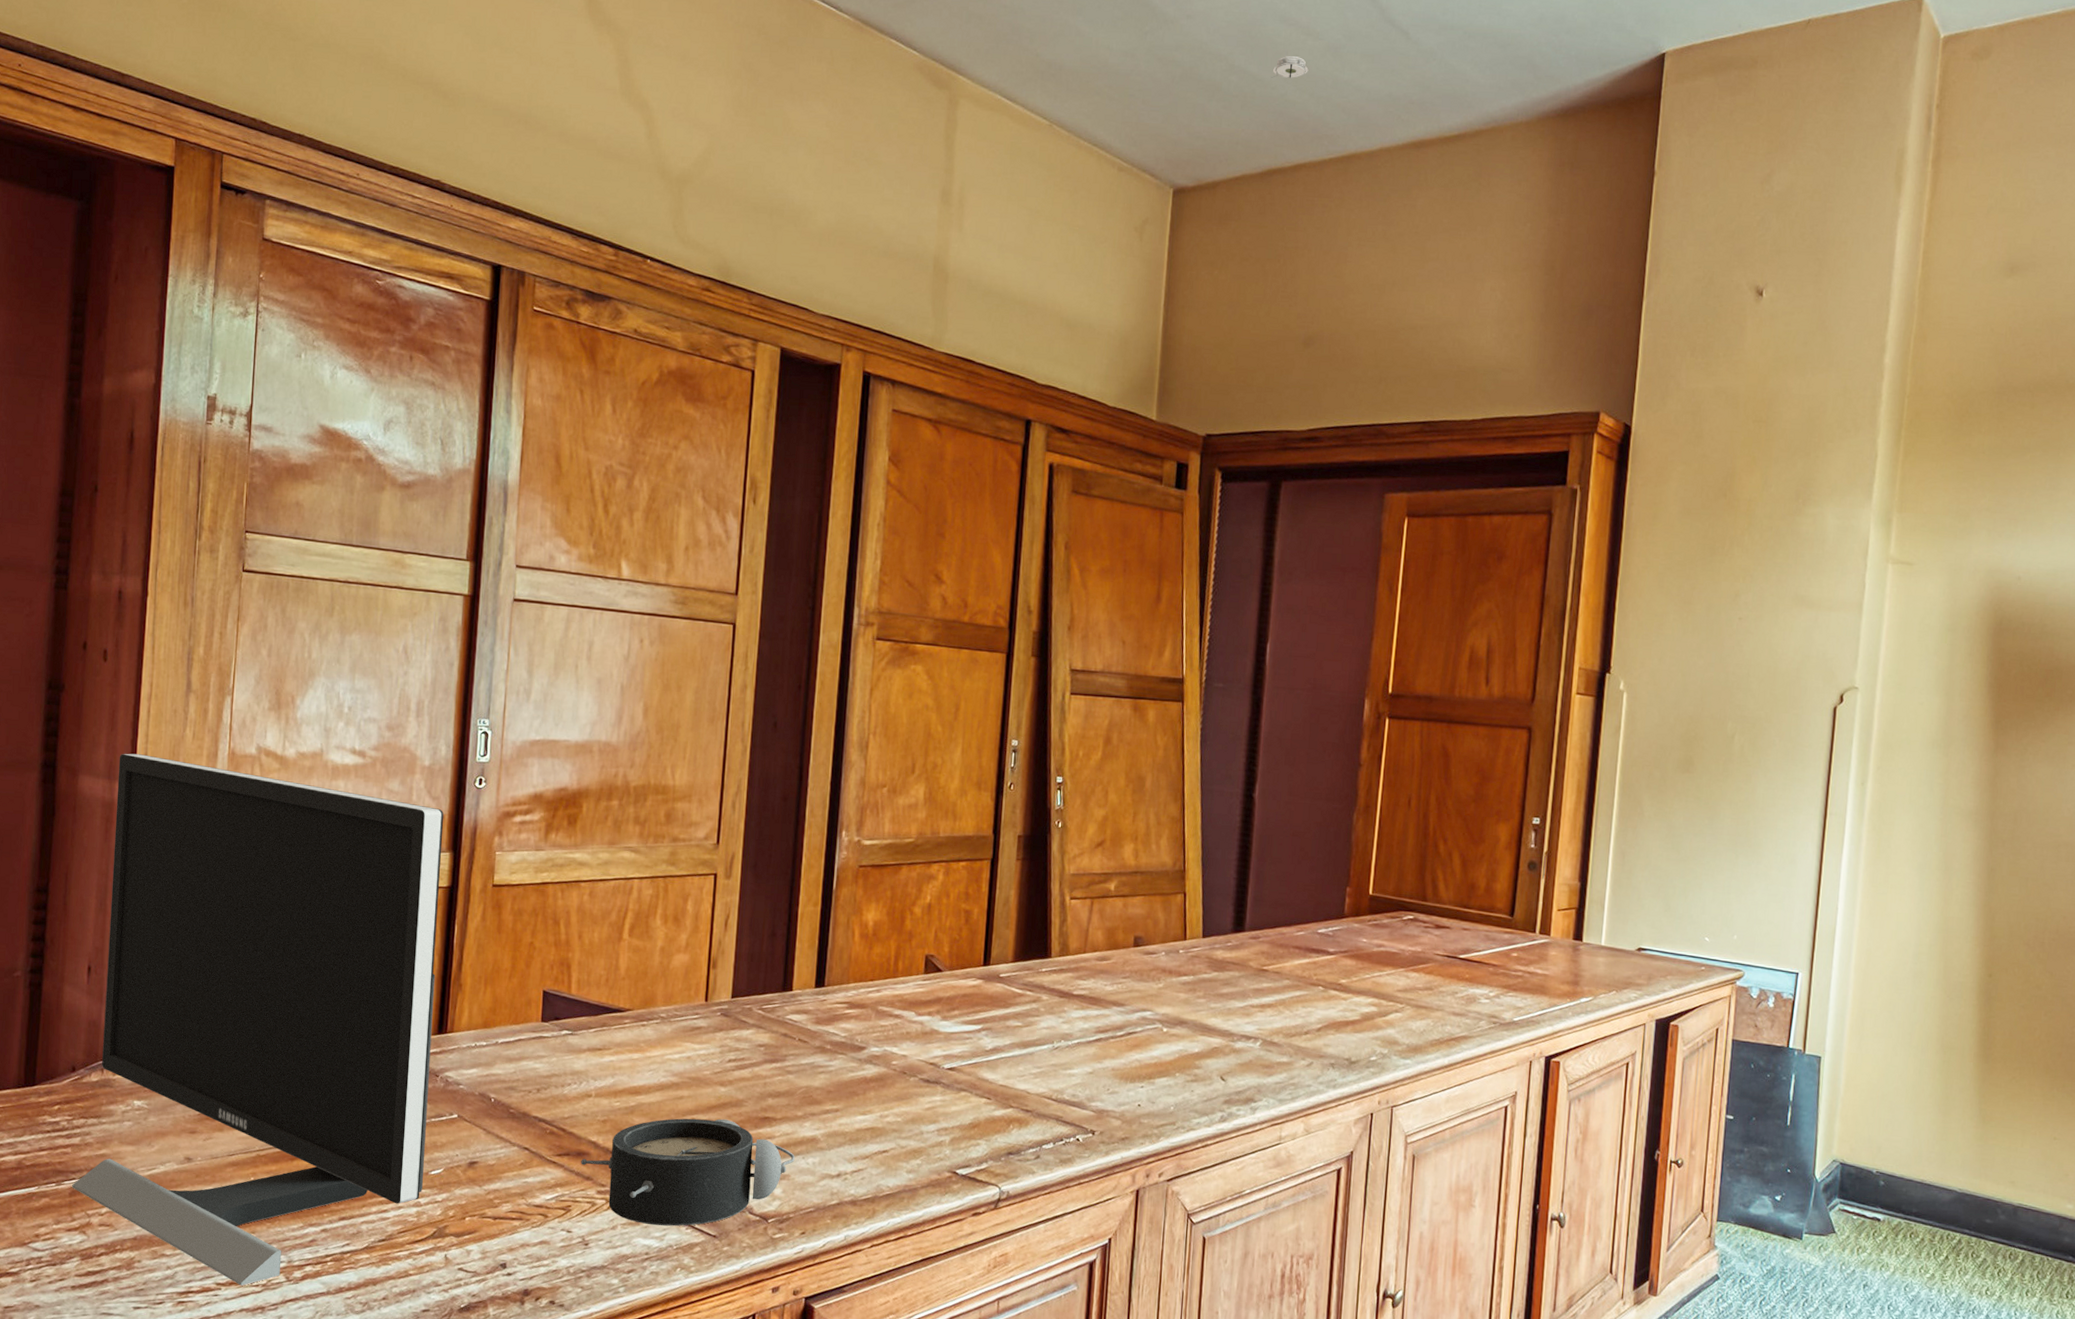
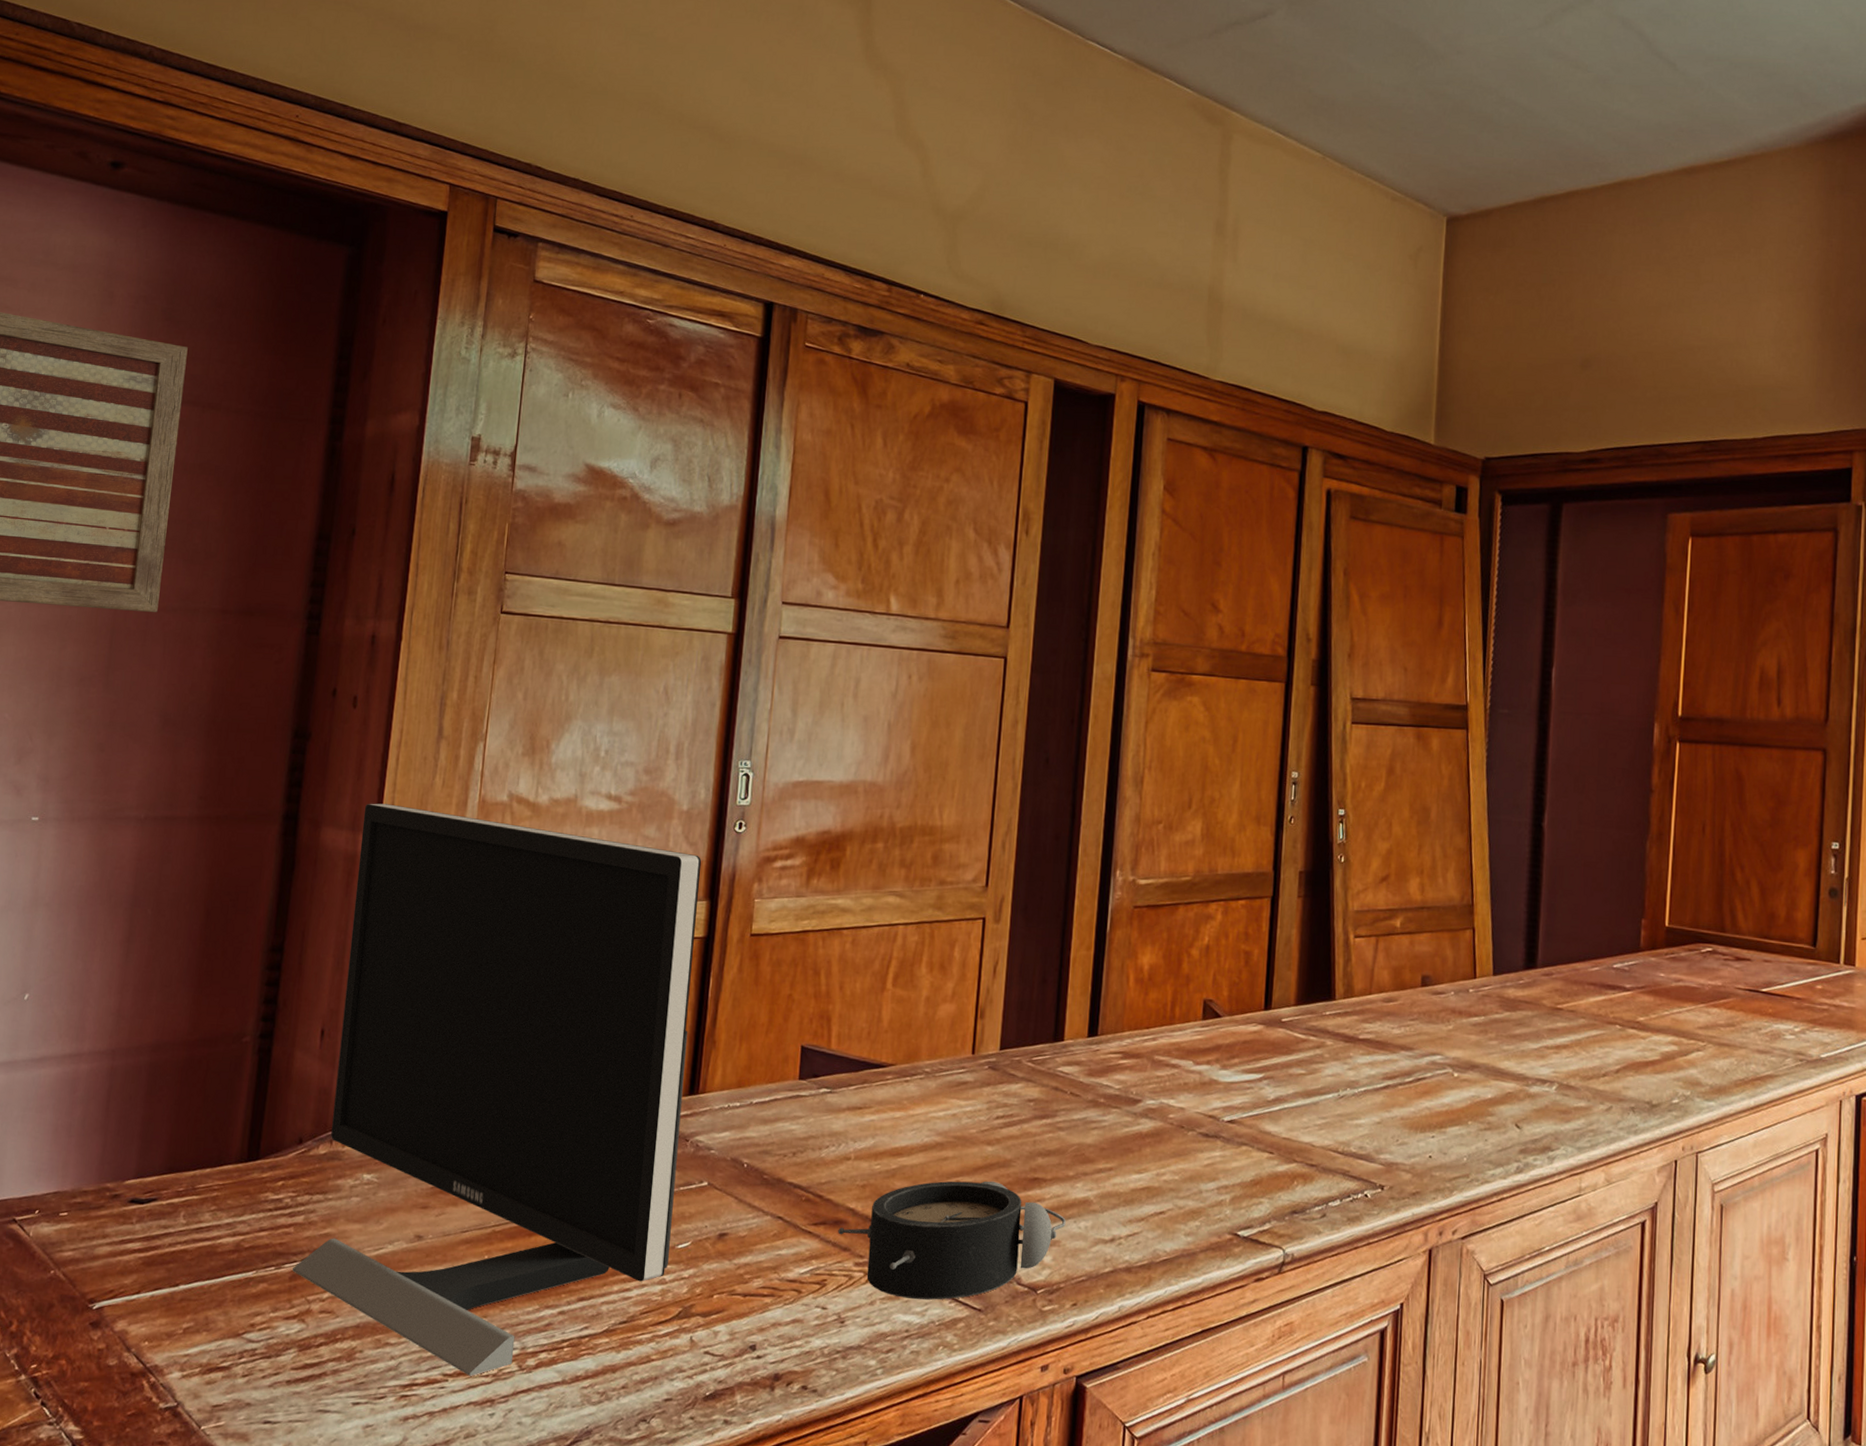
smoke detector: present [1271,56,1309,78] -> none [1542,88,1578,109]

